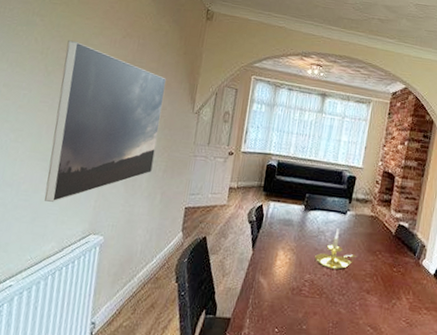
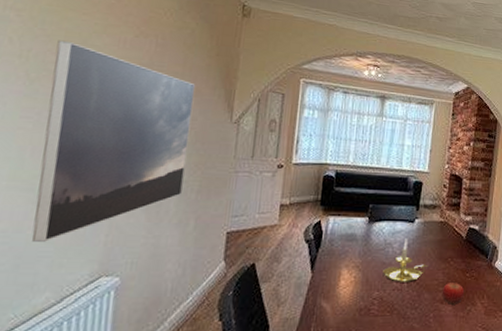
fruit: none [368,274,391,297] -> present [442,281,465,305]

